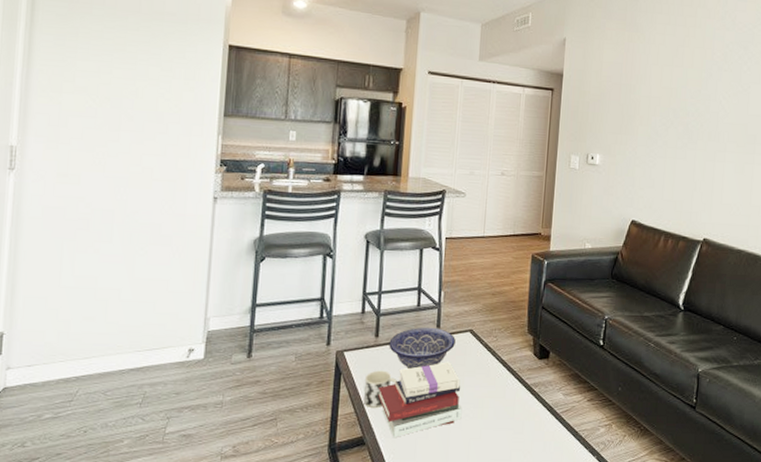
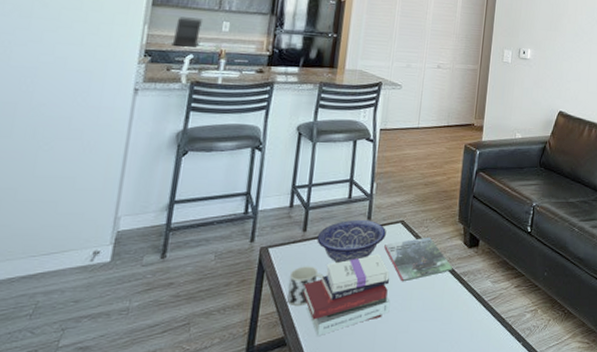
coffee maker: none [244,127,272,158] -> present [171,17,203,49]
magazine: none [454,346,524,390] -> present [384,237,453,282]

